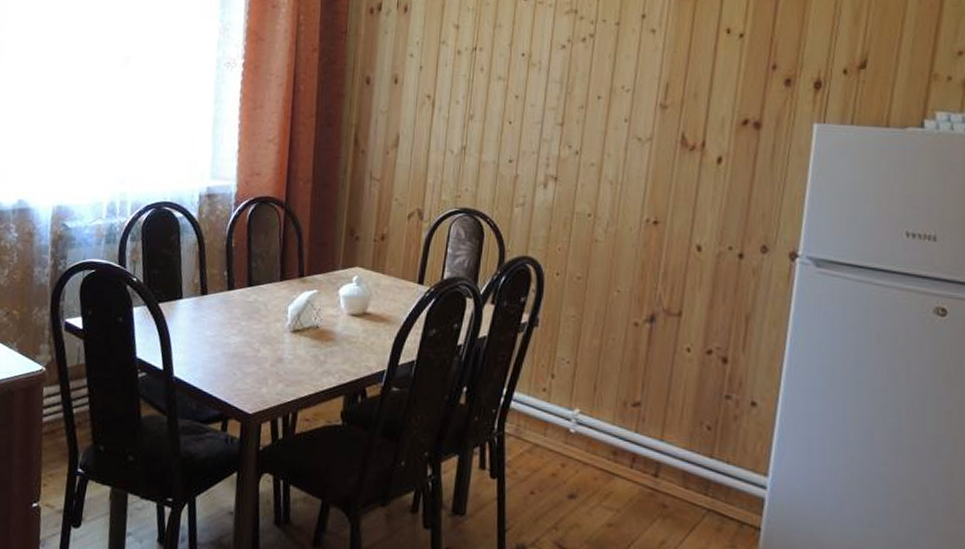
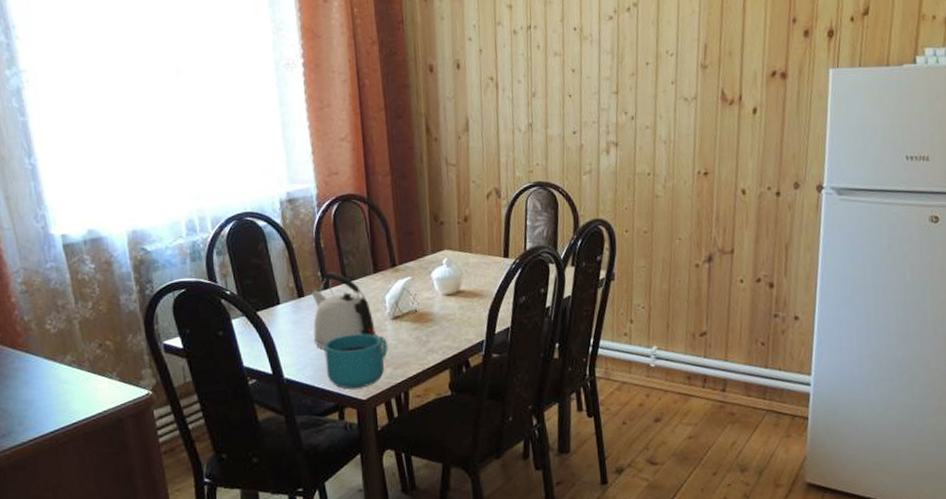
kettle: none [209,273,273,352] -> present [311,272,376,349]
cup: none [216,341,283,401] -> present [324,333,388,389]

